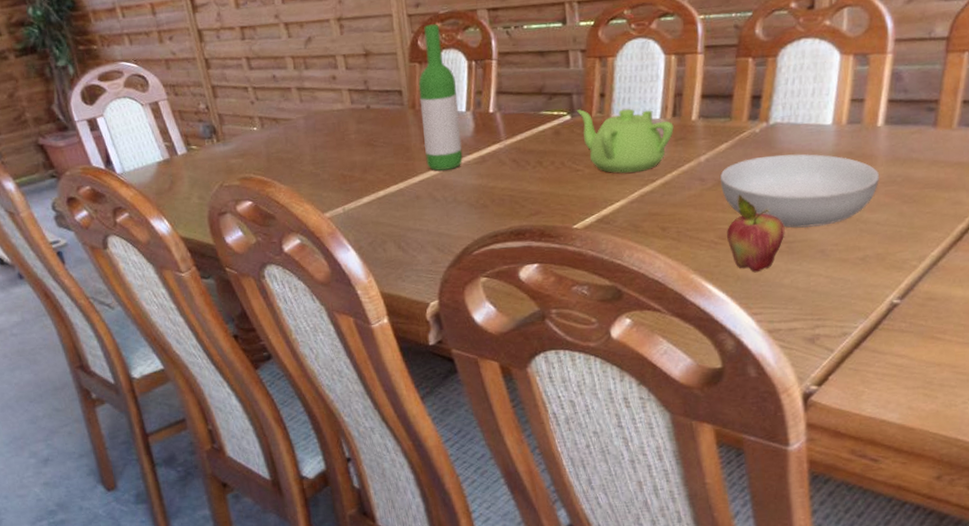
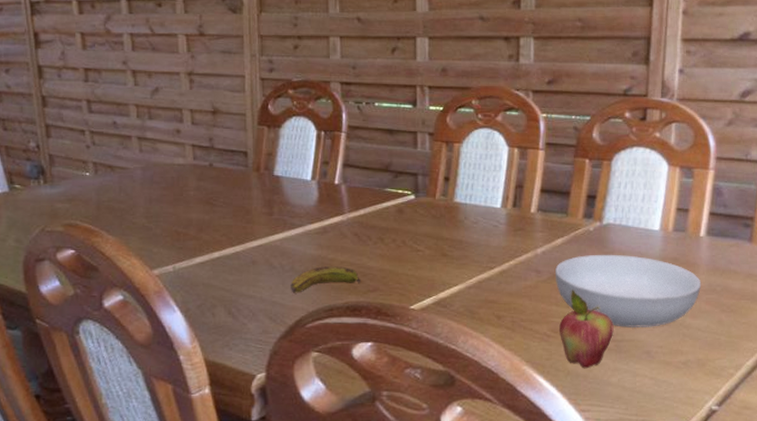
wine bottle: present [418,24,463,171] -> none [265,90,304,237]
banana: none [455,193,523,223] -> present [291,266,361,293]
teapot: present [577,108,674,174] -> none [421,191,514,259]

